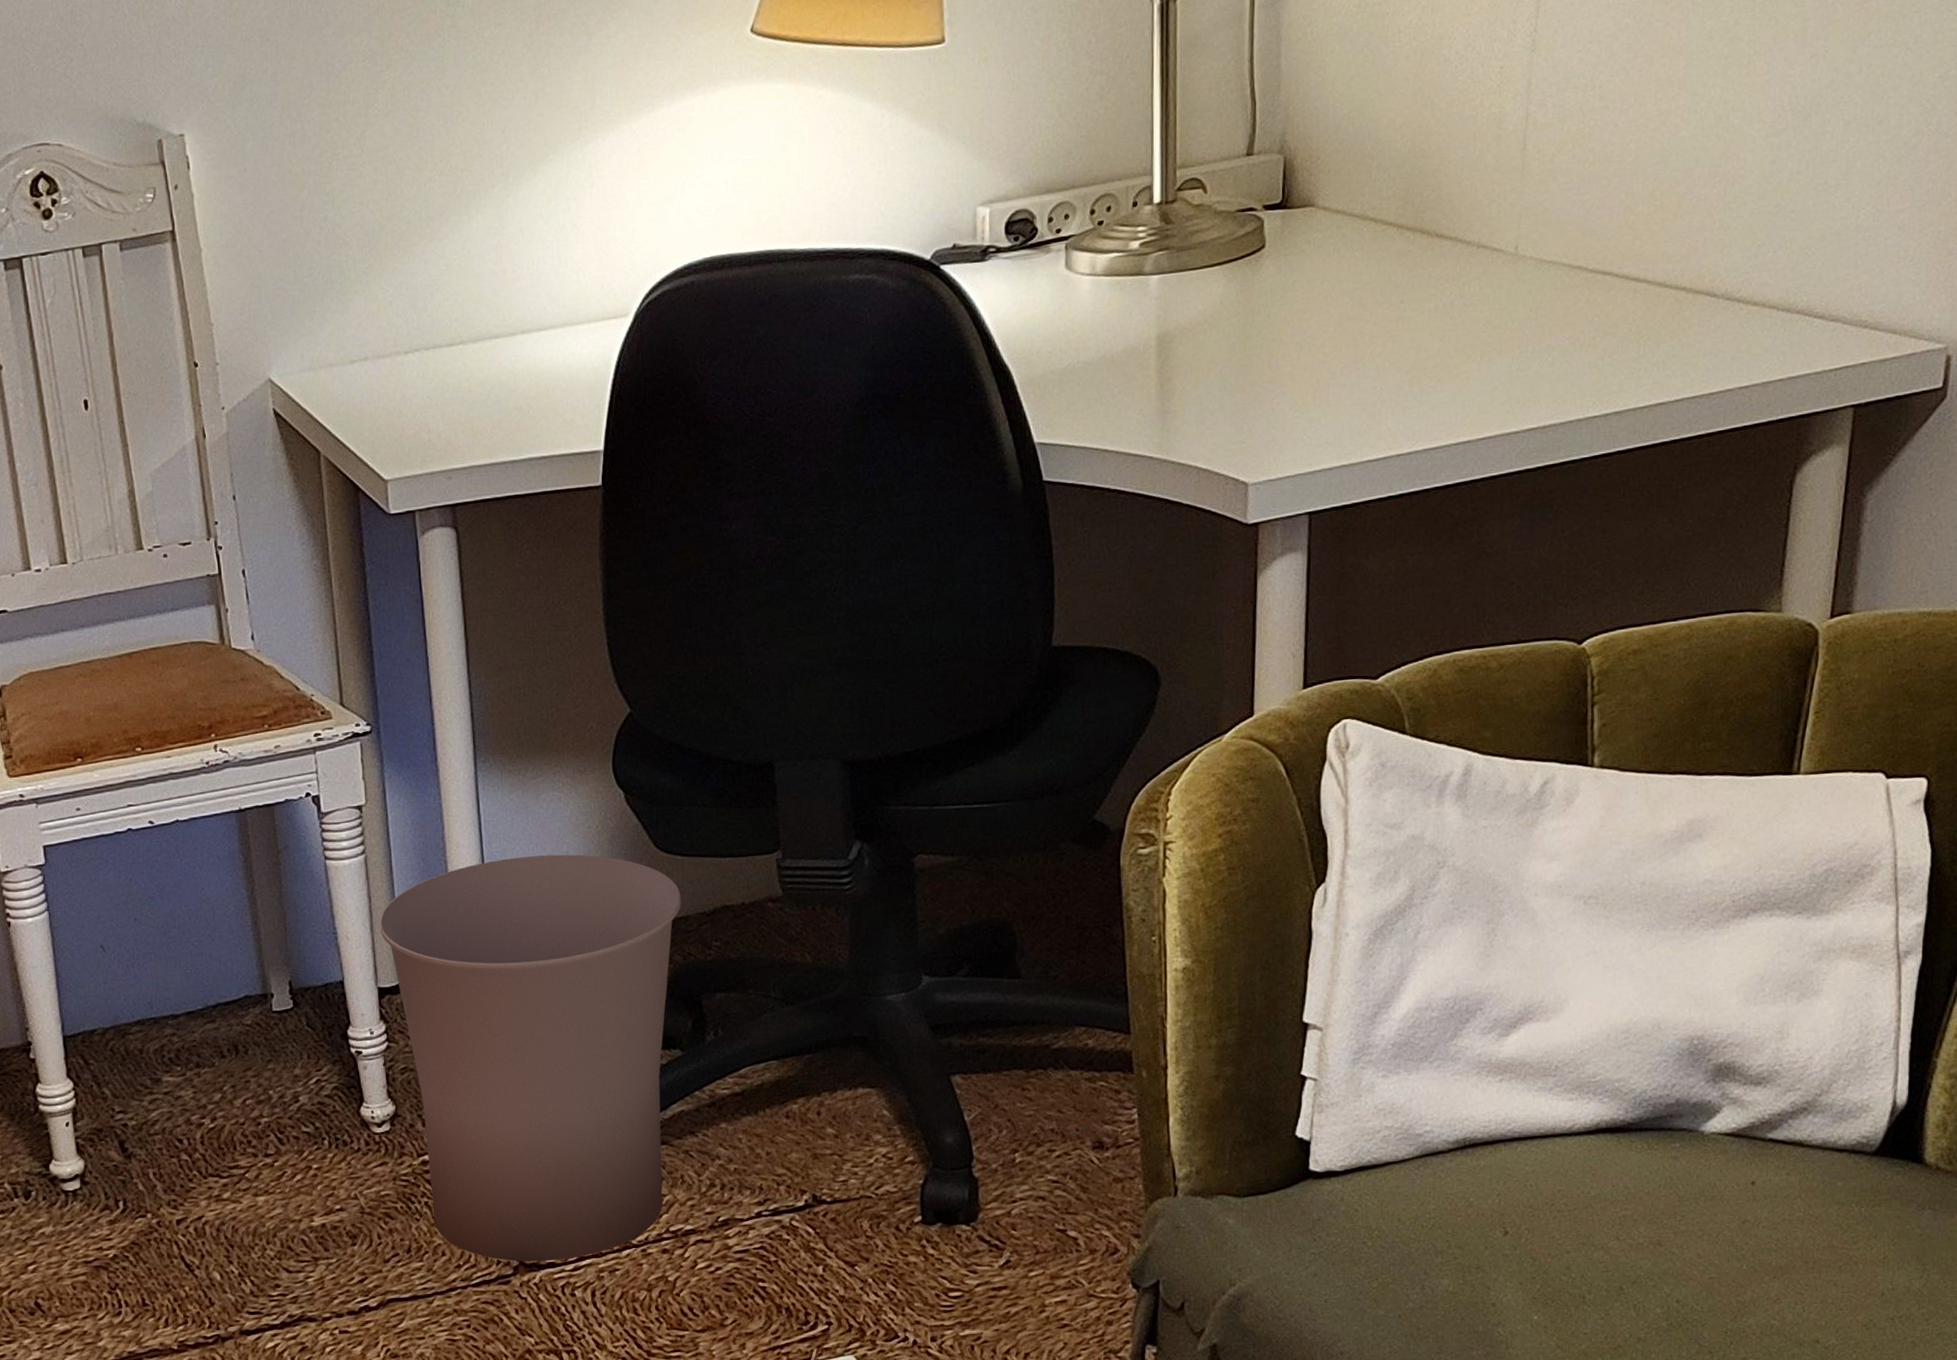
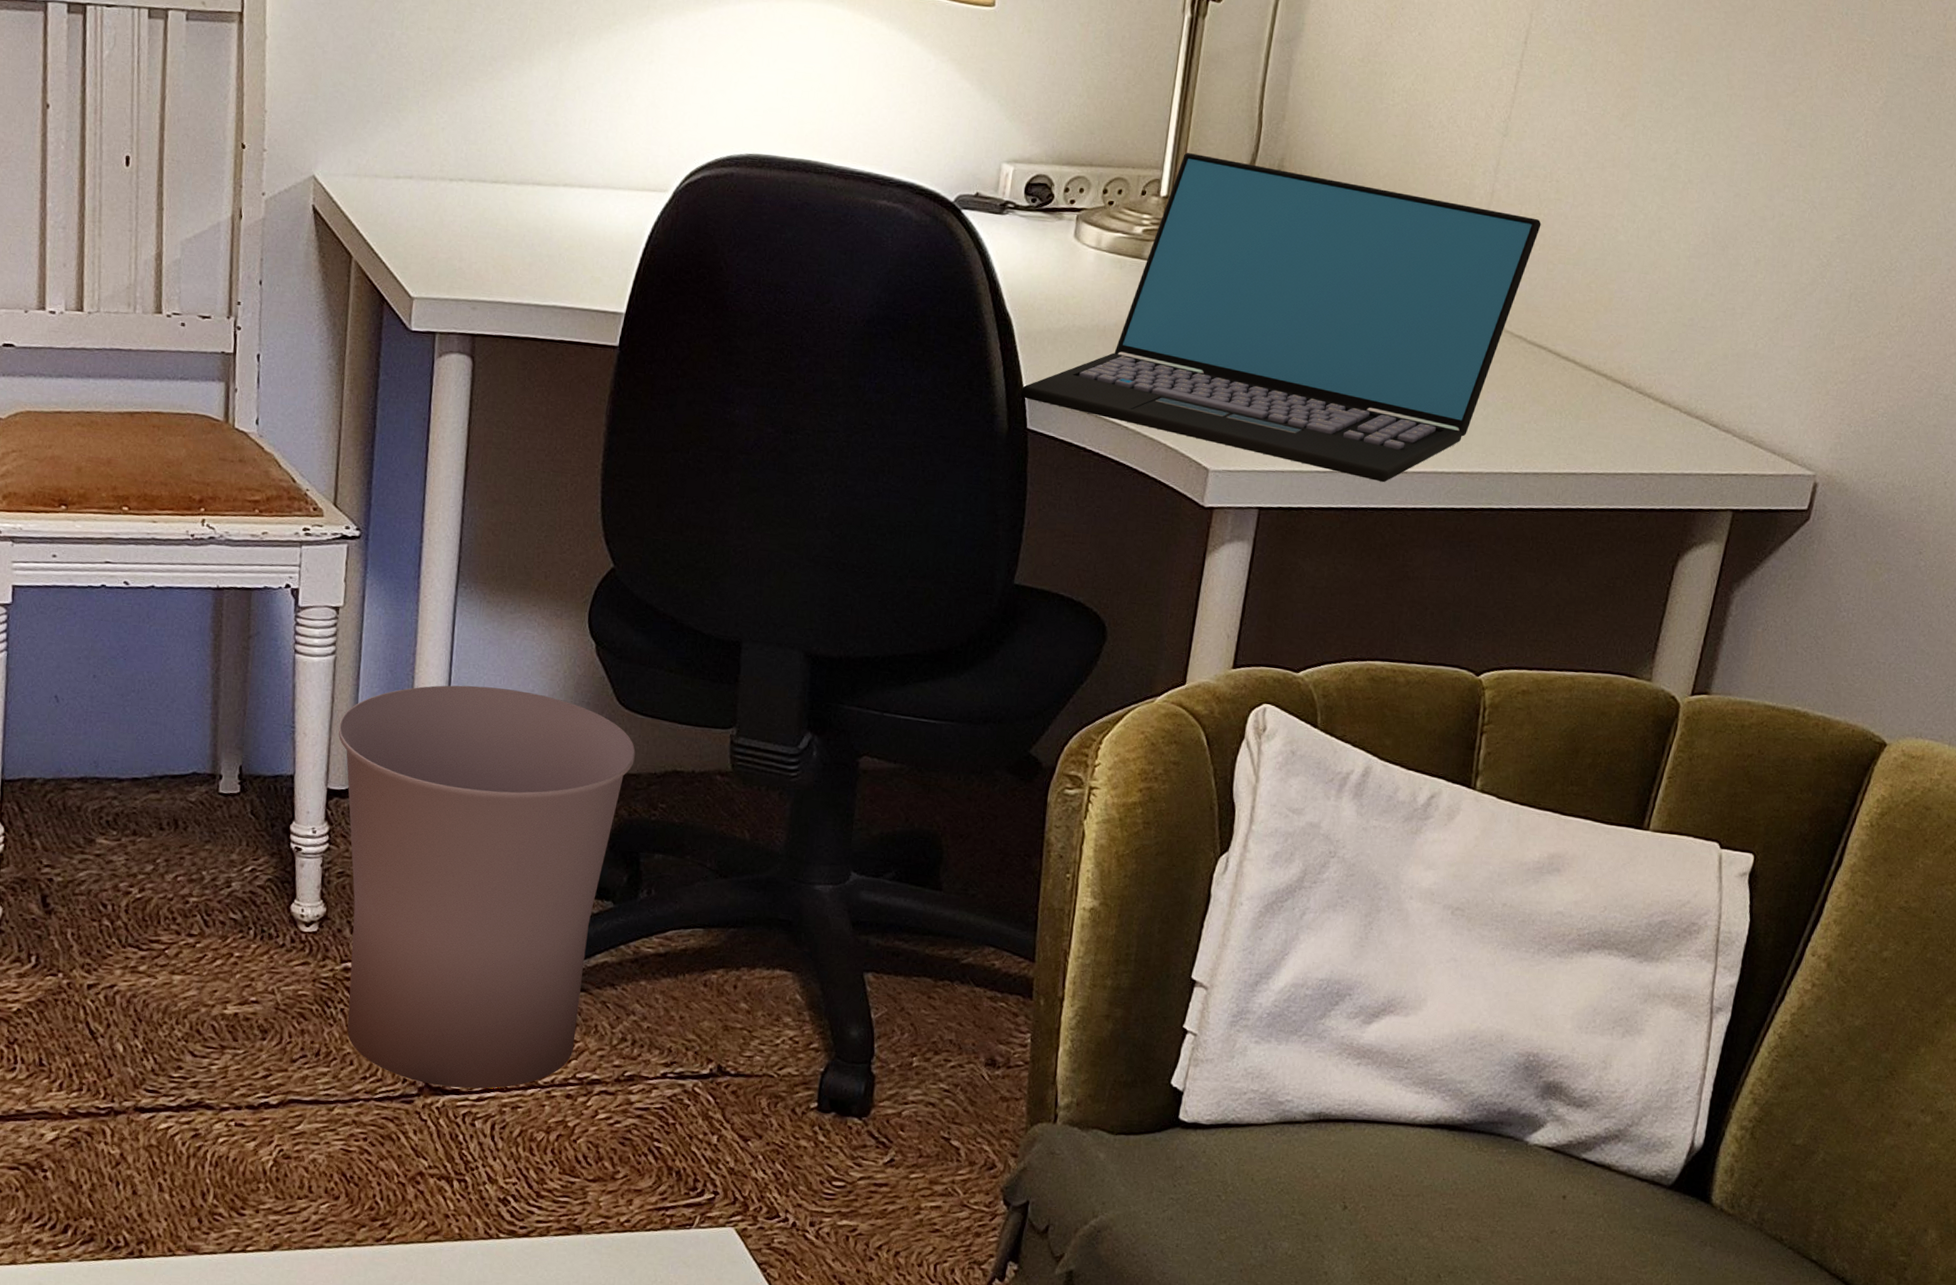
laptop: none [1032,133,1588,458] -> present [1021,152,1541,482]

